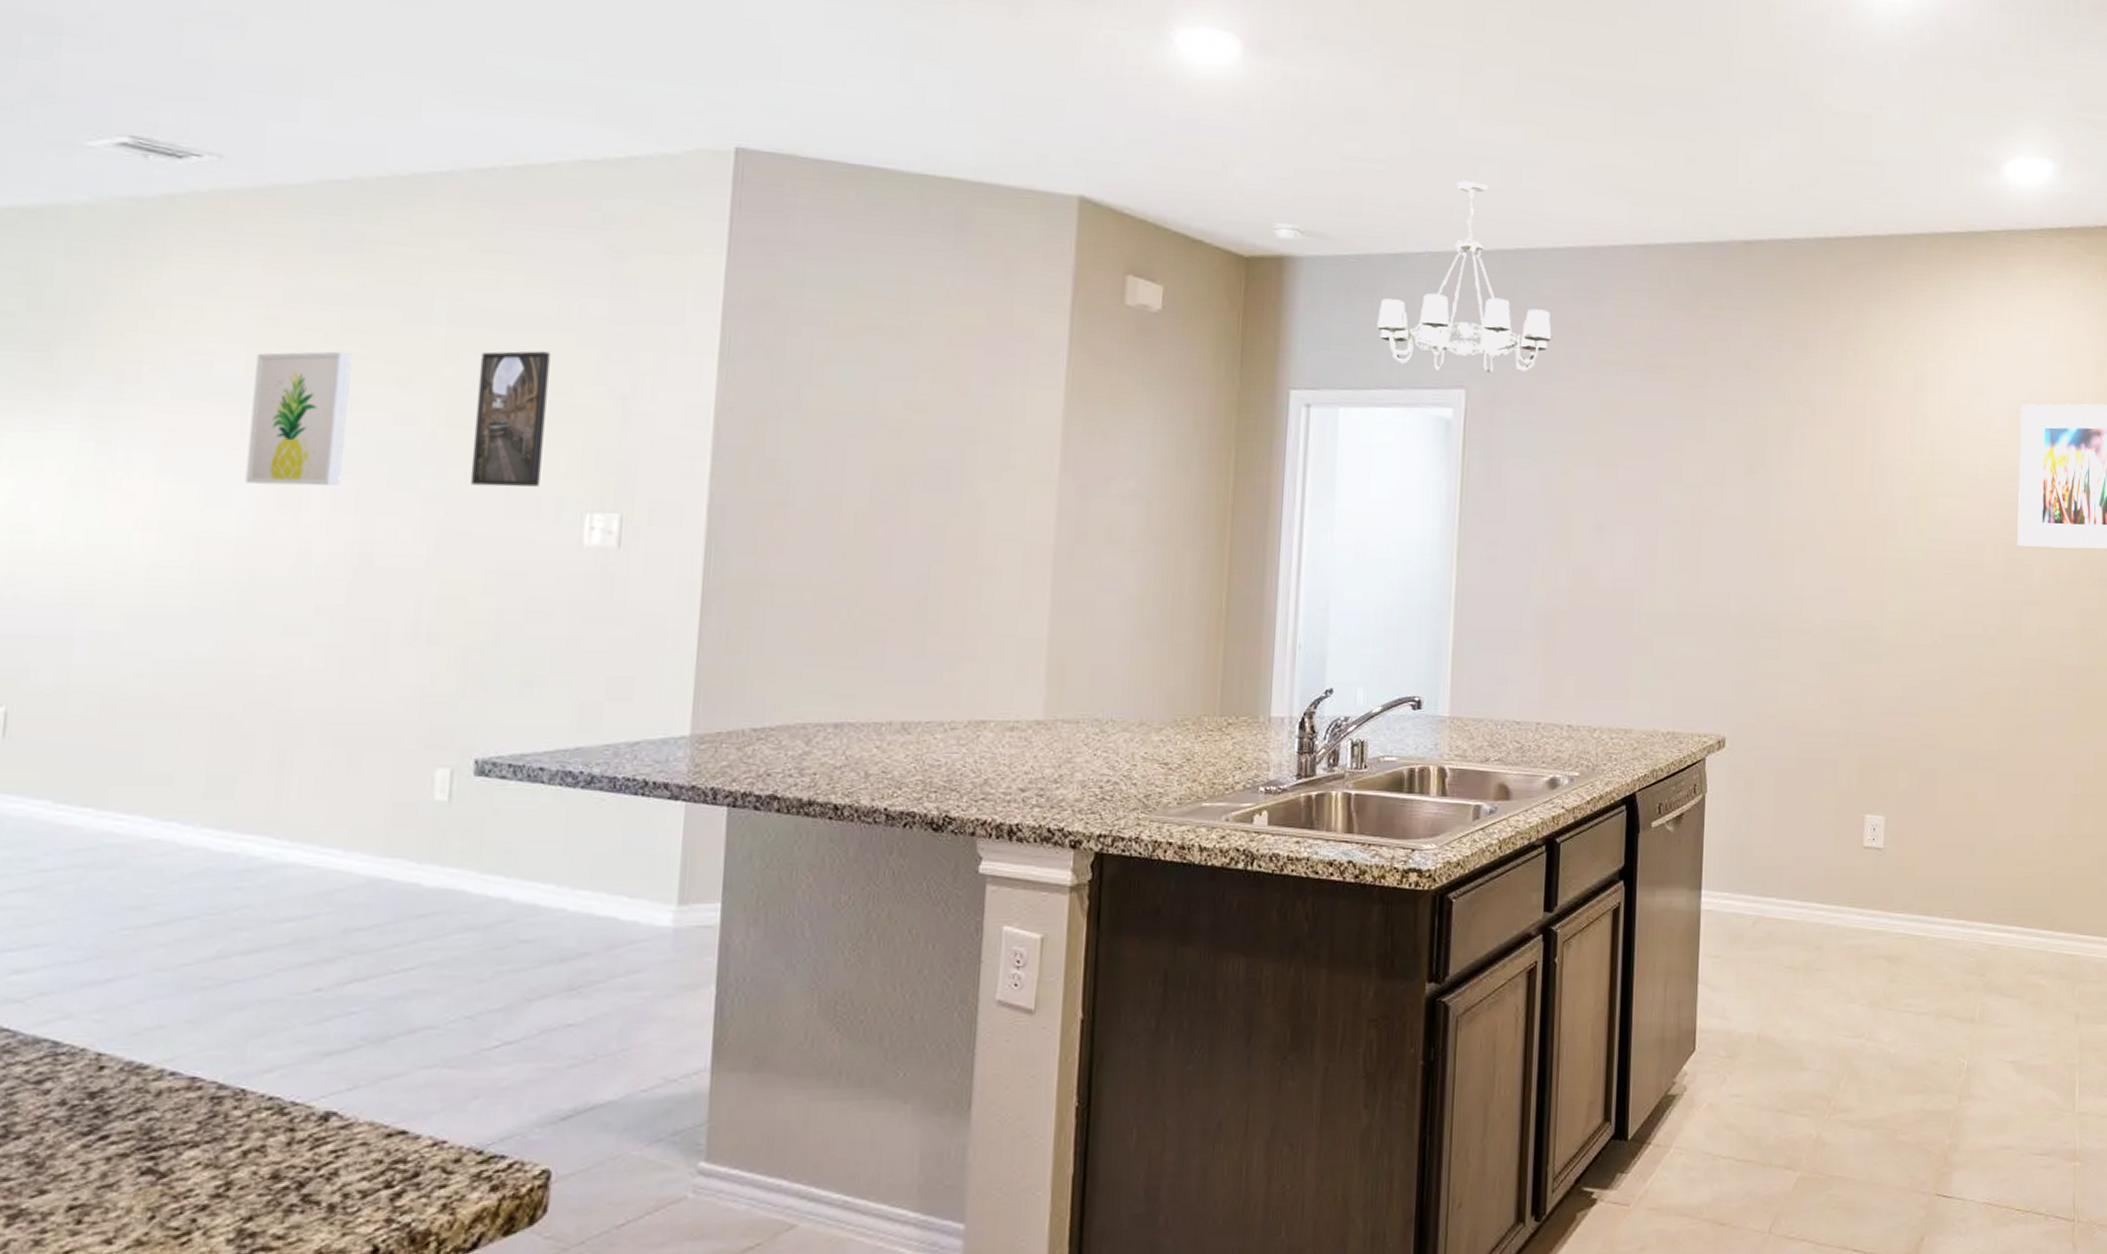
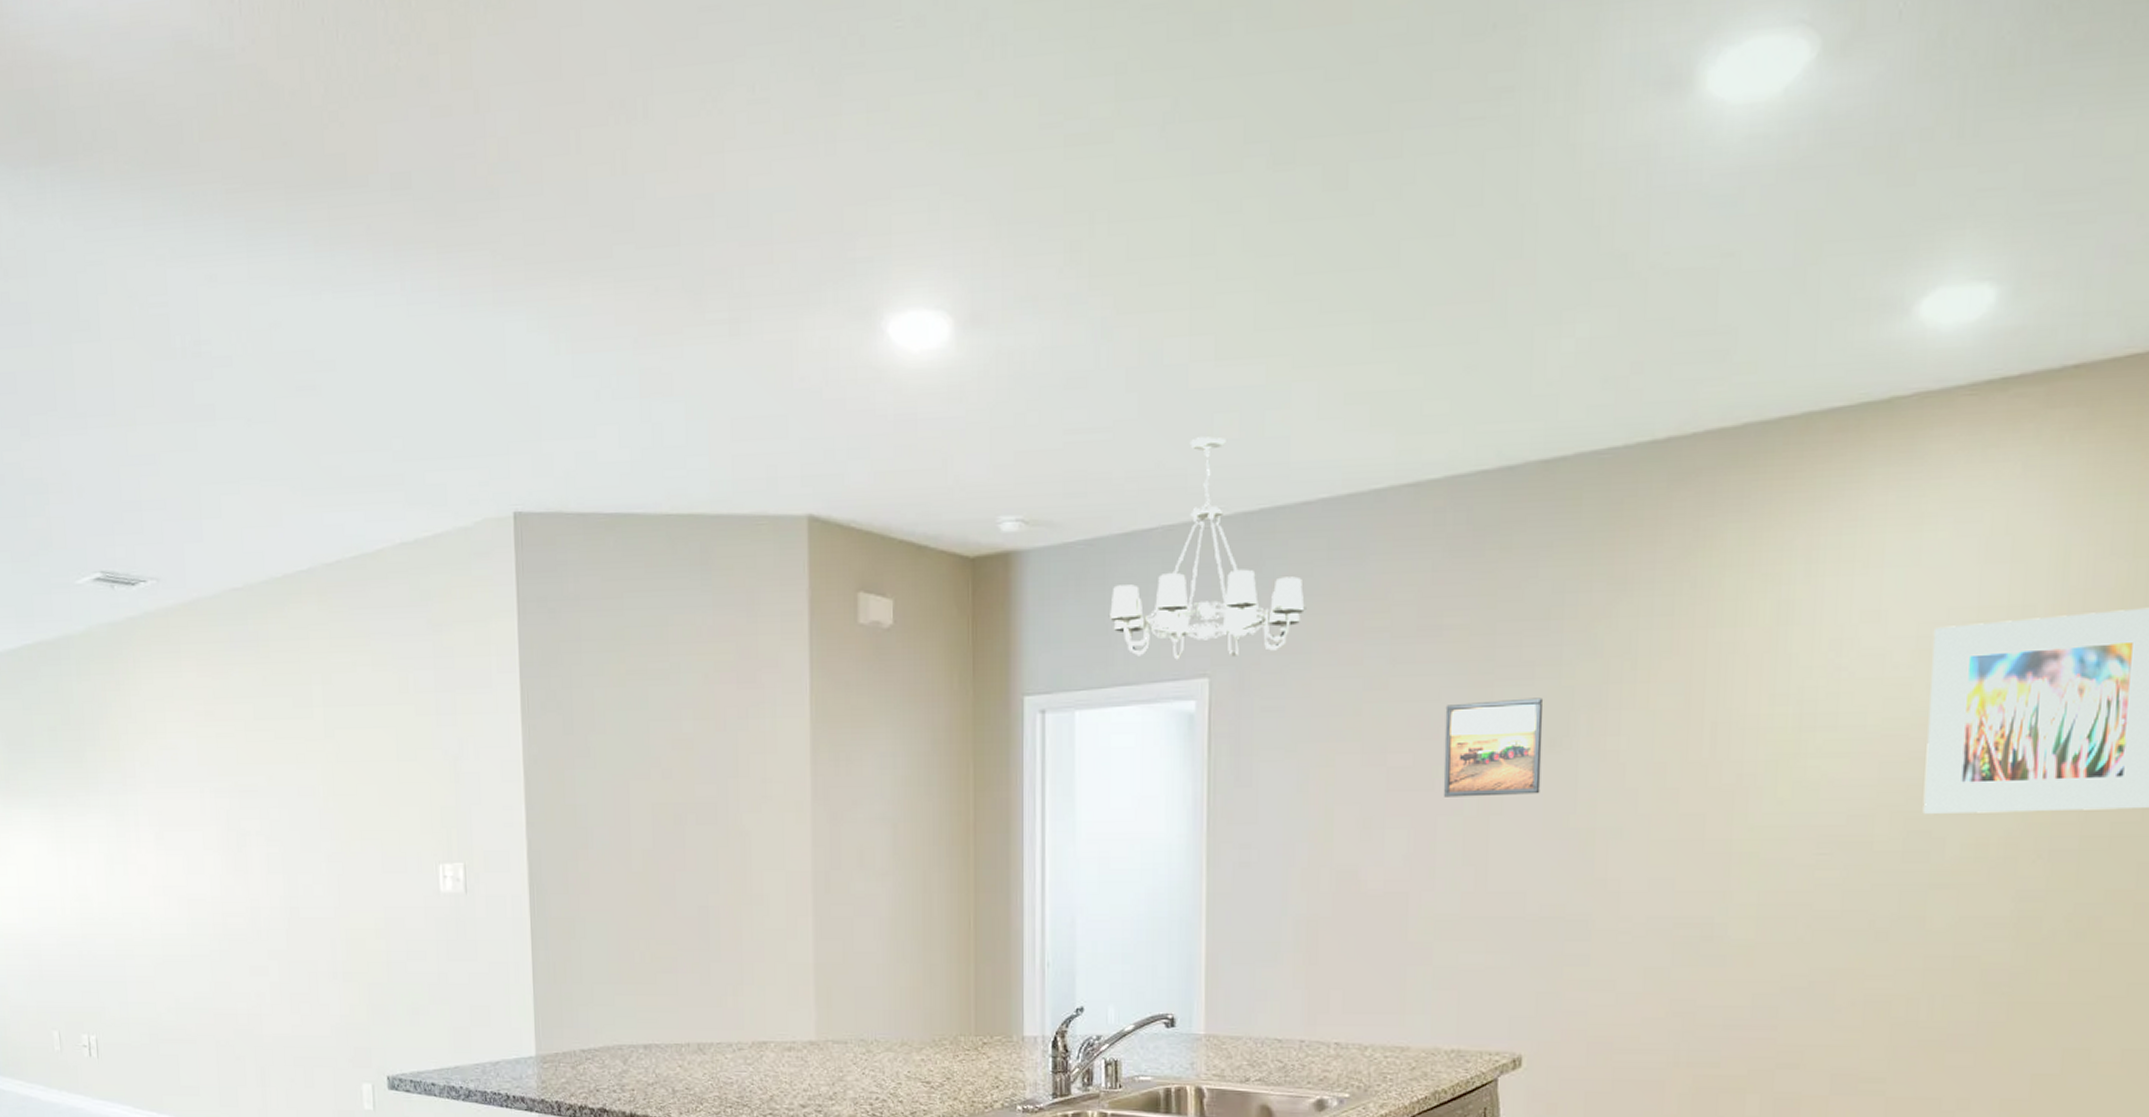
wall art: present [245,351,352,486] -> none [204,737,270,853]
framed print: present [470,351,551,487] -> none [349,722,403,845]
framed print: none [1664,431,1744,512] -> present [1443,698,1544,797]

